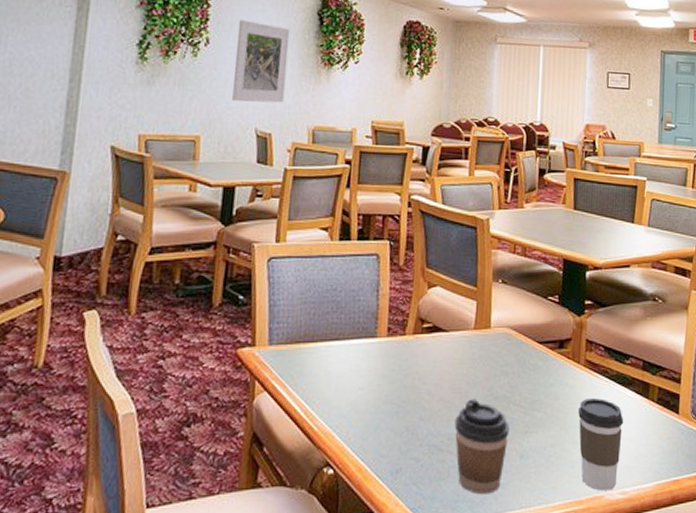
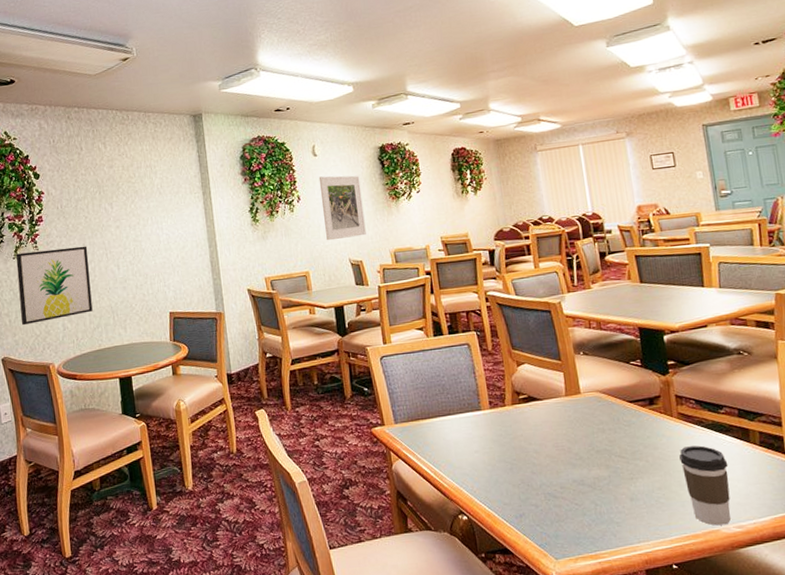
coffee cup: present [454,399,510,495] -> none [563,453,617,532]

